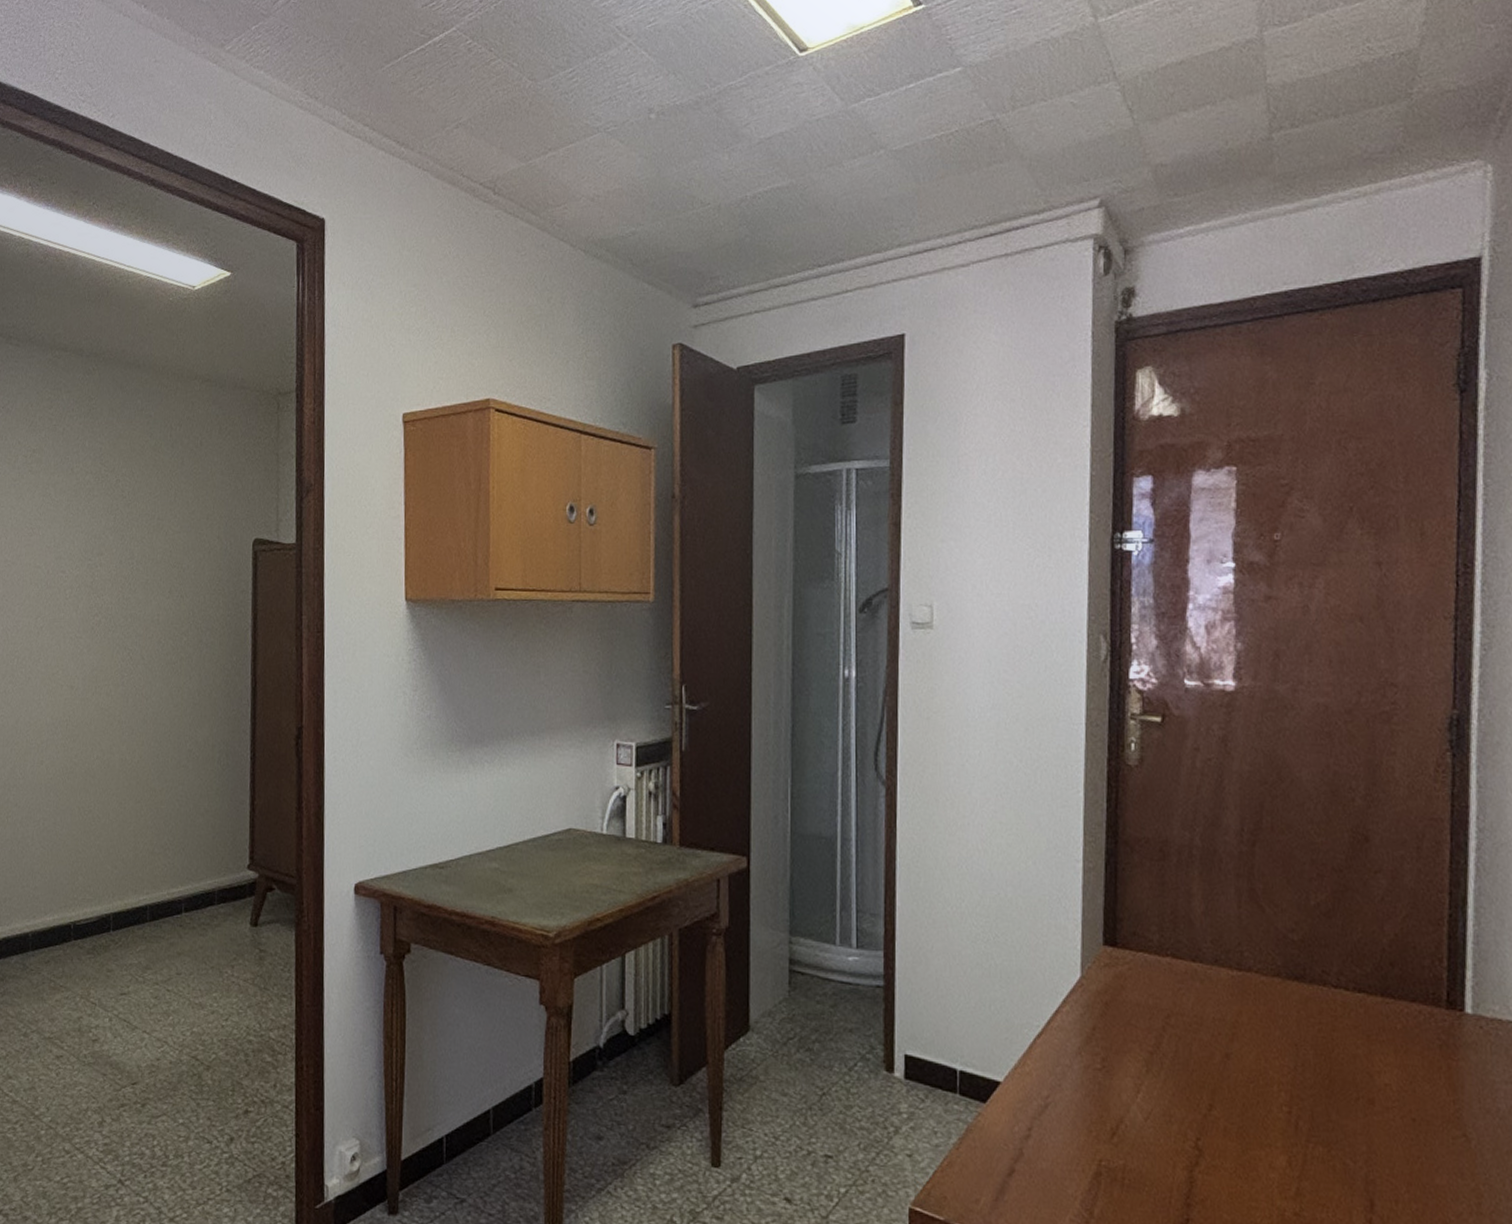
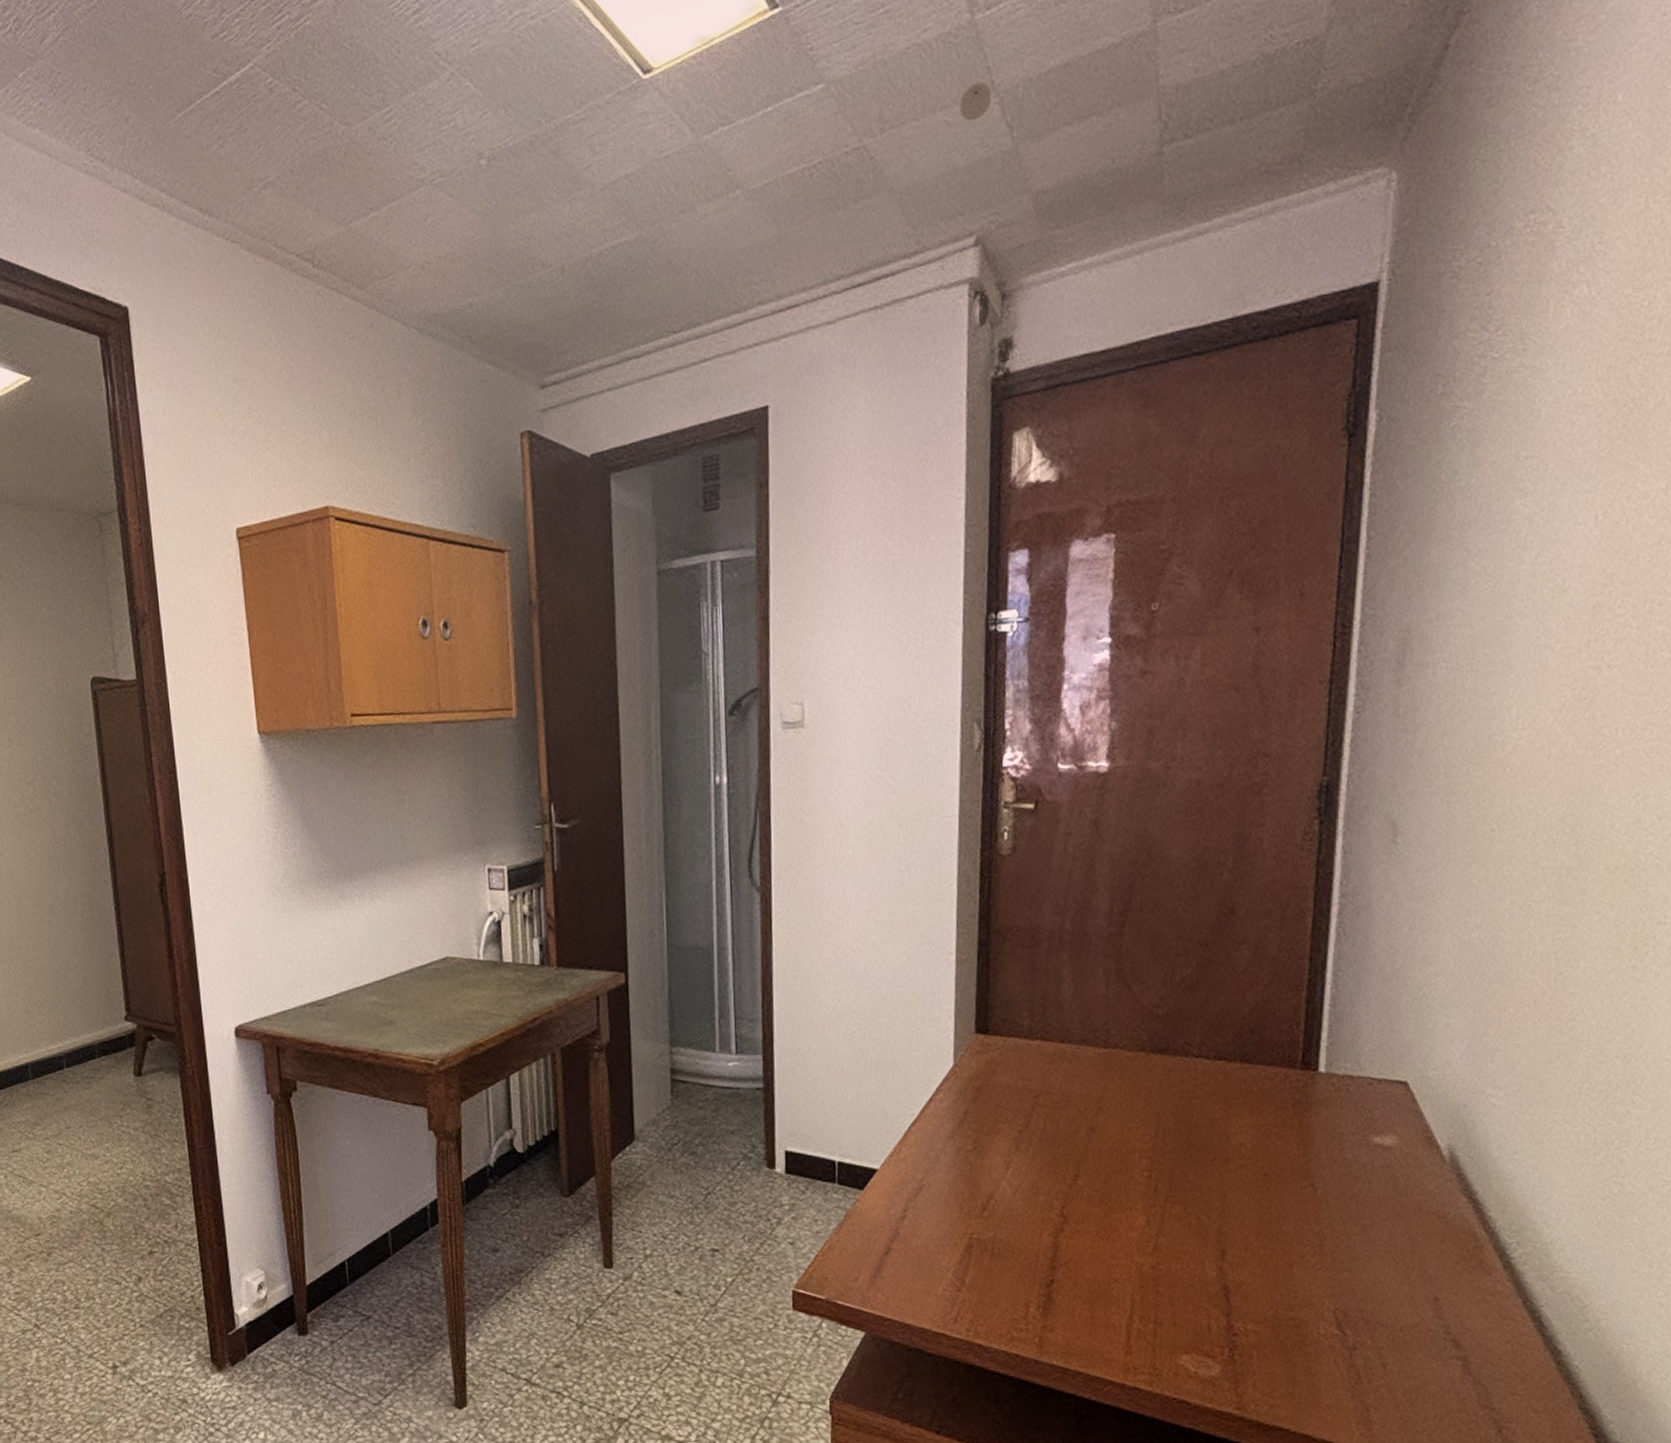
eyeball: none [1084,72,1114,104] -> present [960,82,992,122]

